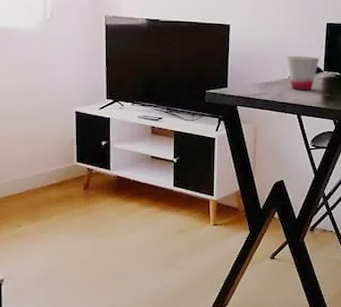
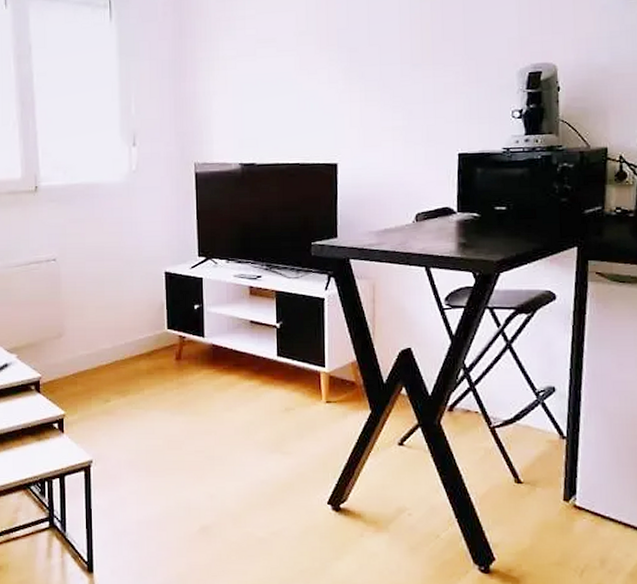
cup: present [286,56,320,90] -> none [409,195,452,237]

